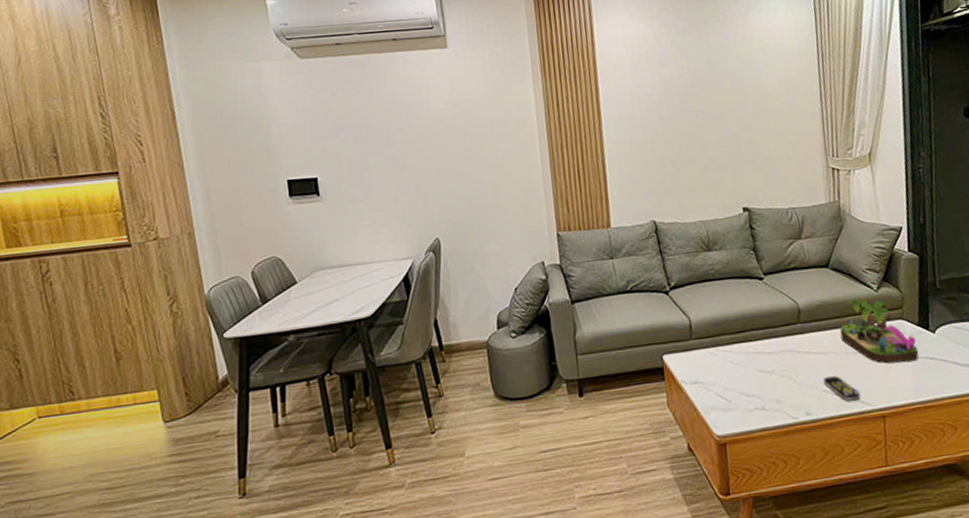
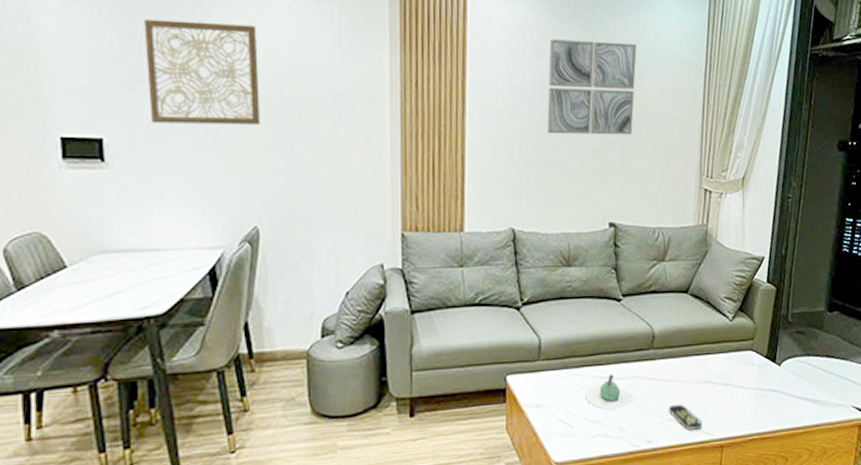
wall art: none [342,74,434,162] -> present [144,19,260,125]
wall art: none [669,45,755,134] -> present [547,39,637,135]
teapot: none [738,349,787,385] -> present [585,374,634,411]
plant: present [838,299,919,364] -> none [689,327,763,395]

